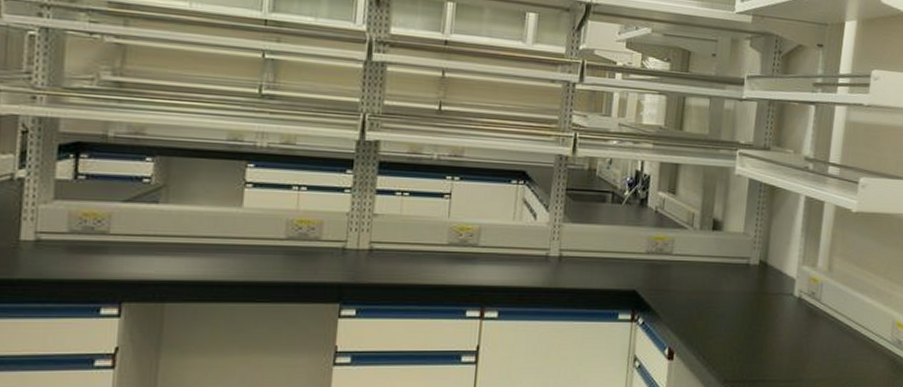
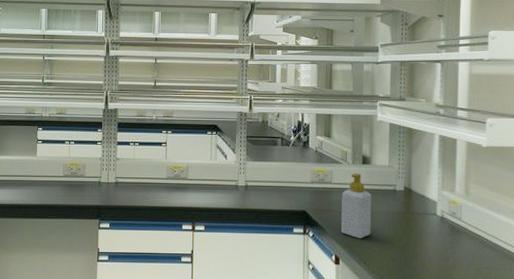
soap bottle: none [679,242,720,327] -> present [341,173,372,239]

